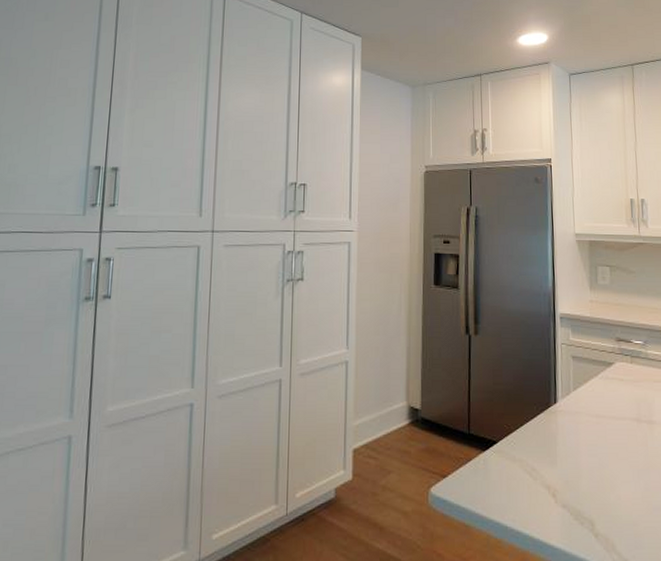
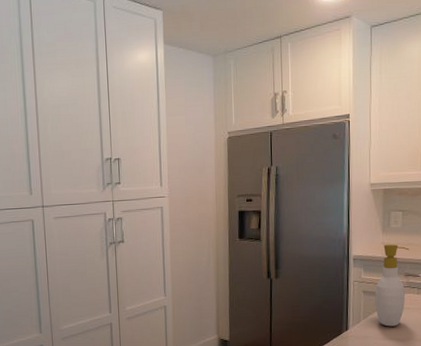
soap bottle: none [585,302,619,401] -> present [375,243,409,327]

